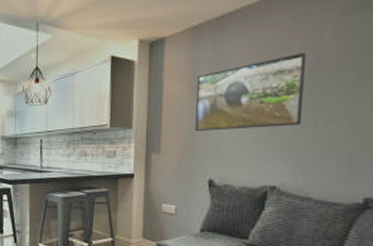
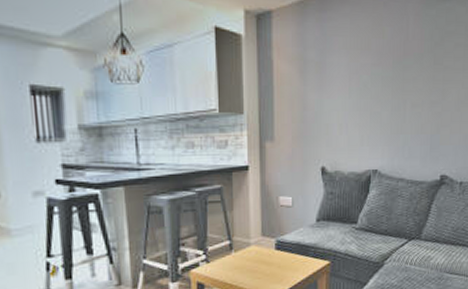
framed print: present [195,52,306,132] -> none [305,38,396,117]

